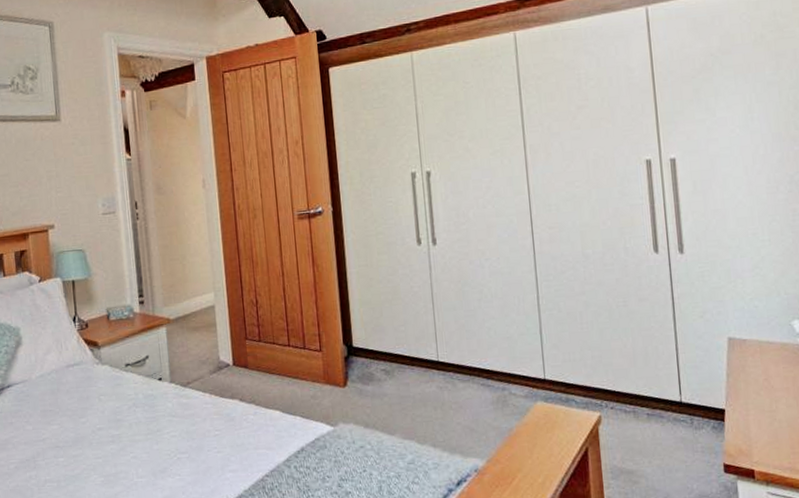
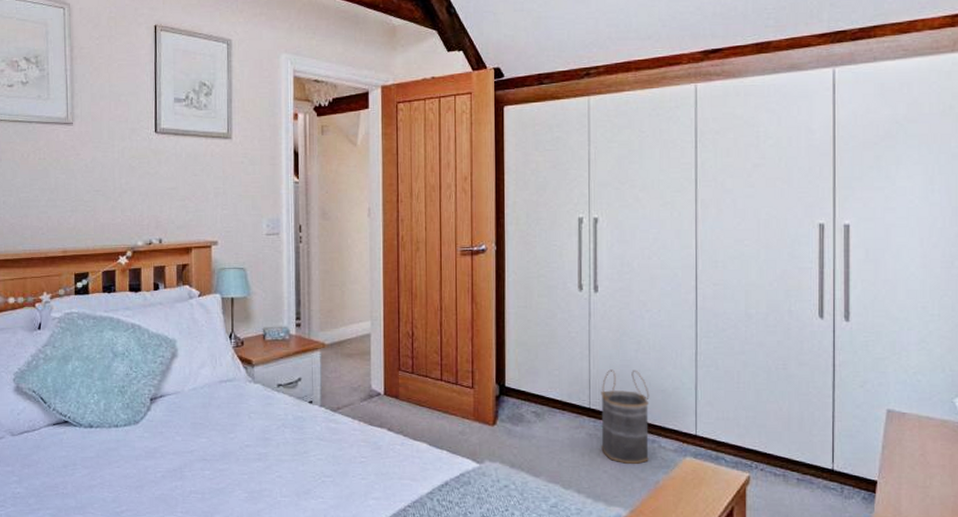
basket: none [448,319,501,414] -> present [601,369,650,464]

